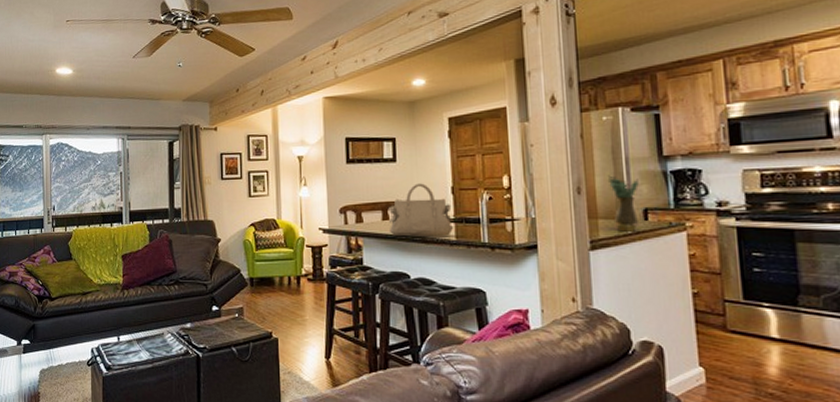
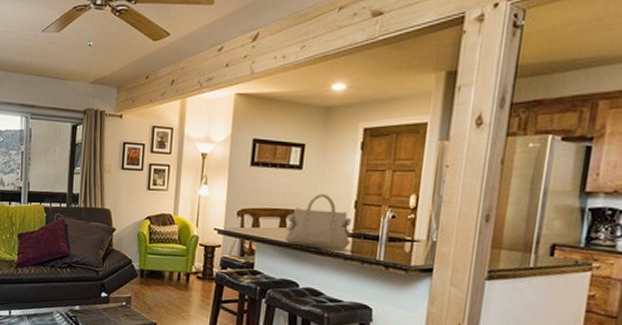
vase: present [607,175,639,232] -> none [517,206,553,266]

